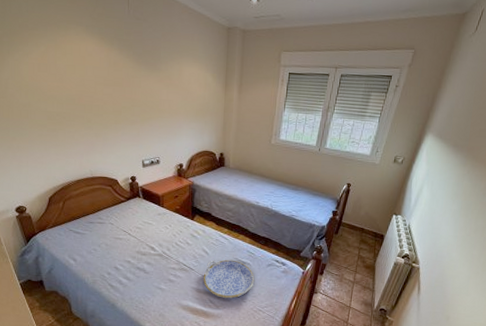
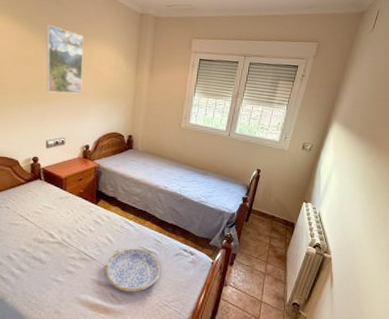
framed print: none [134,43,173,114] -> present [45,24,84,94]

